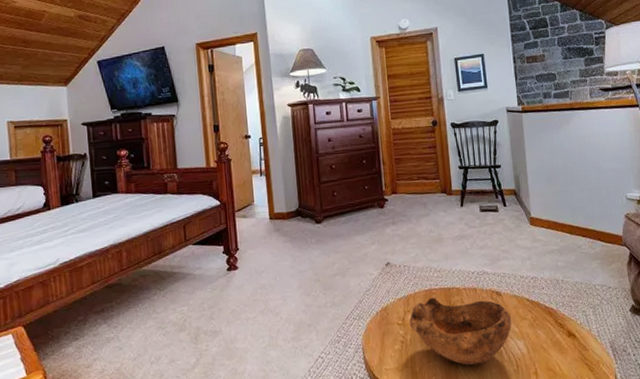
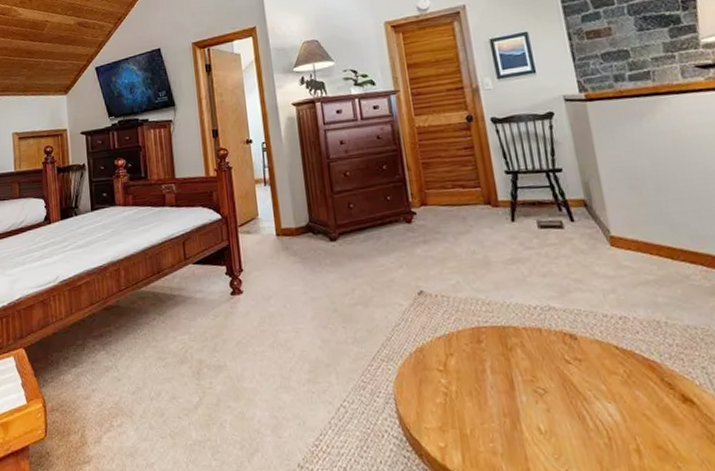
wooden bowl: present [409,297,512,366] -> none [453,337,596,433]

